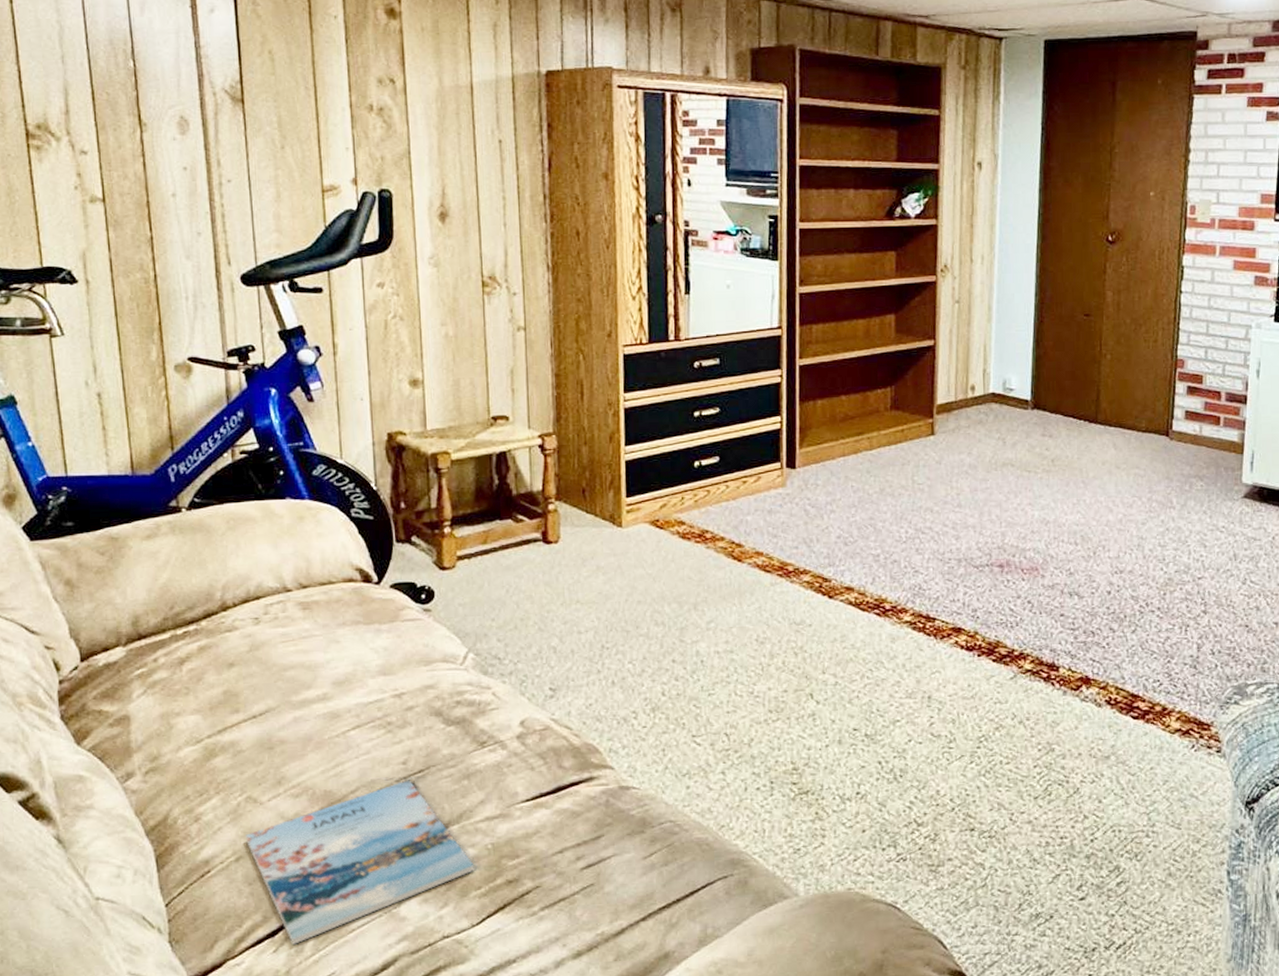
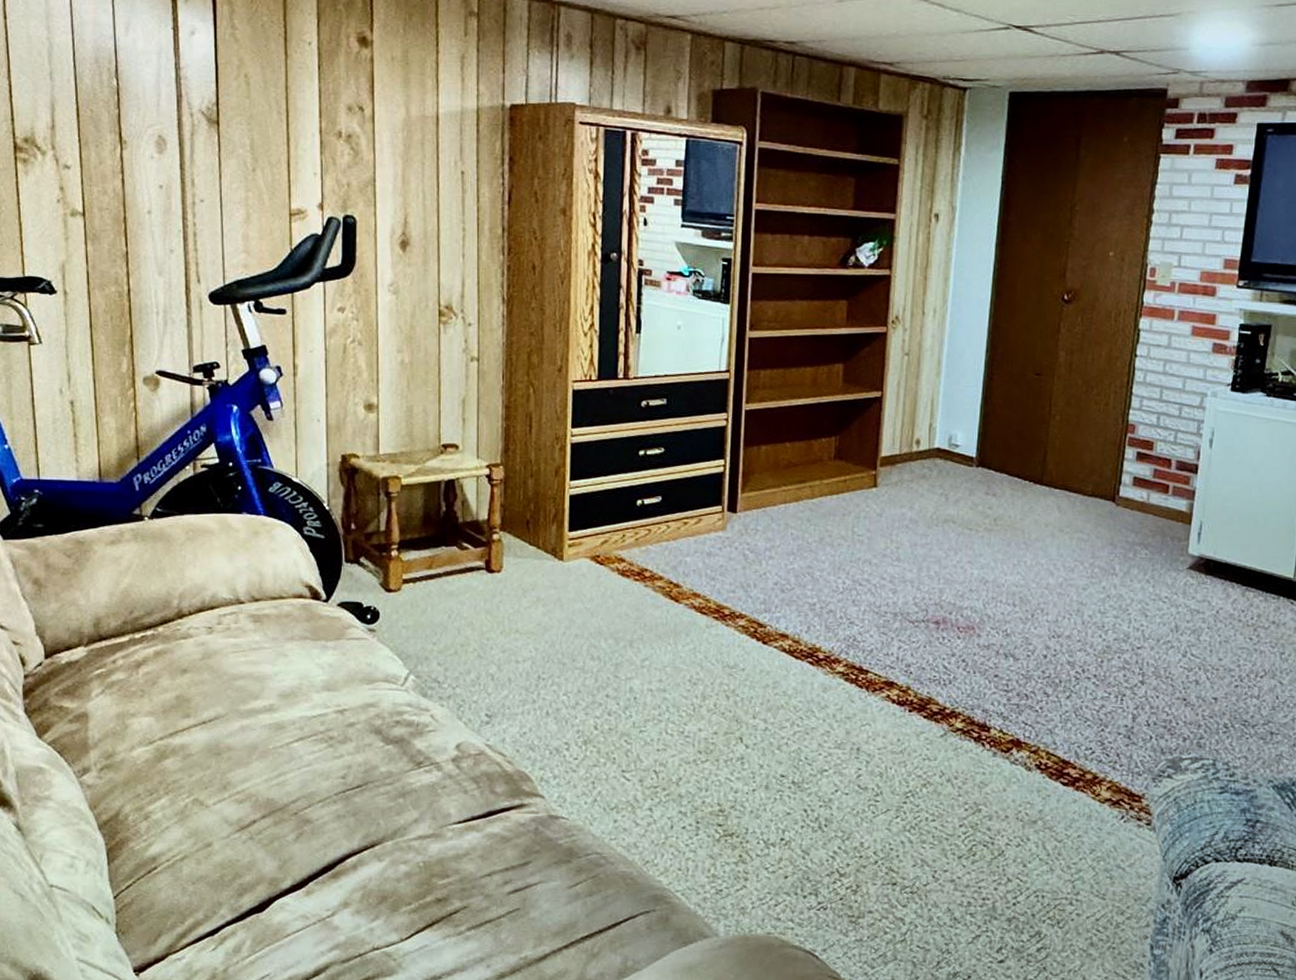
magazine: present [245,780,474,944] -> none [190,794,406,944]

